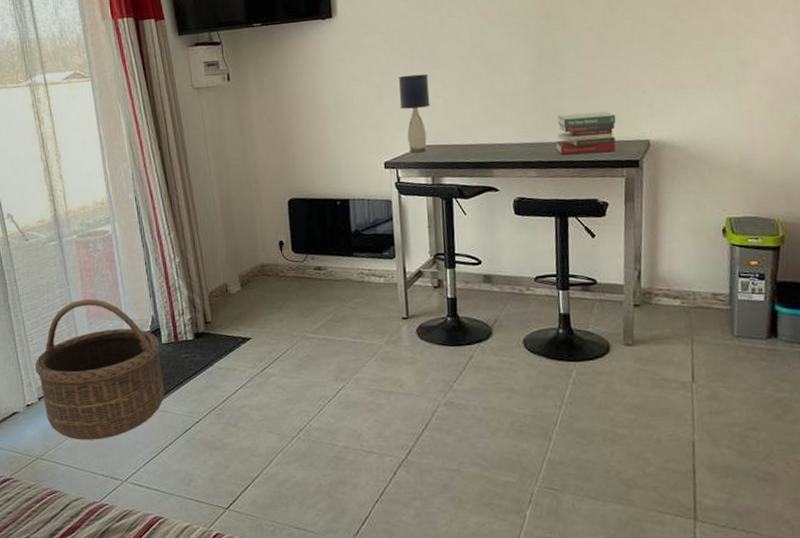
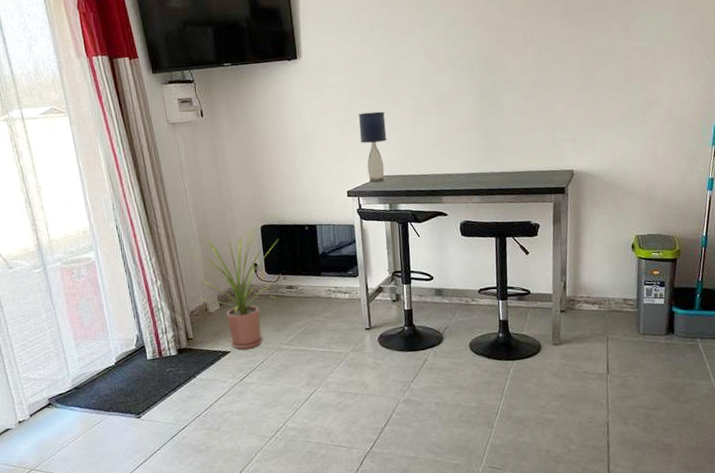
basket: present [35,298,164,441] -> none [25,321,151,451]
house plant: none [210,201,309,336] -> present [189,228,281,350]
books: present [556,111,616,155] -> none [496,145,546,183]

